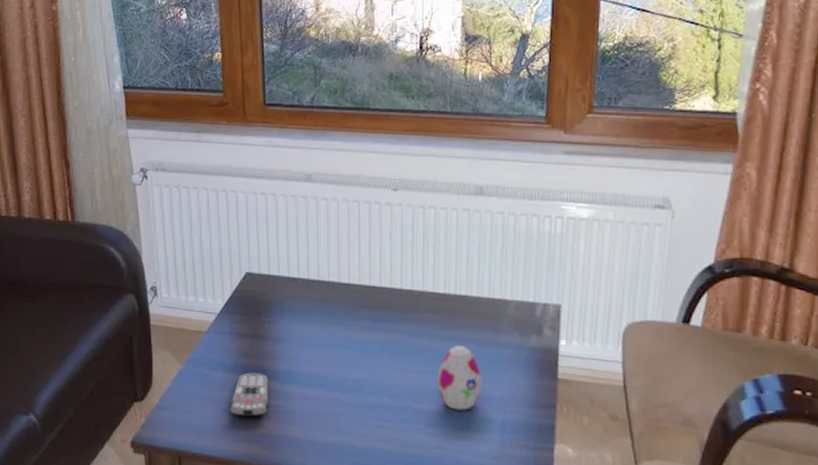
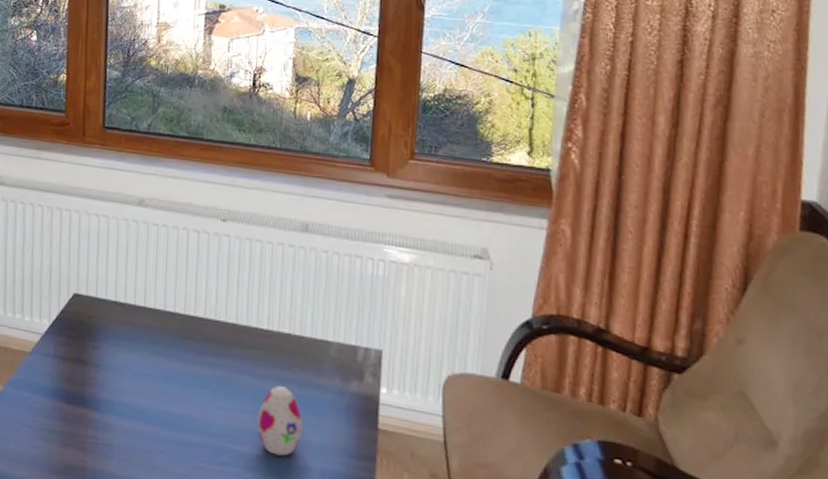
remote control: present [230,372,269,417] -> none [47,399,89,448]

